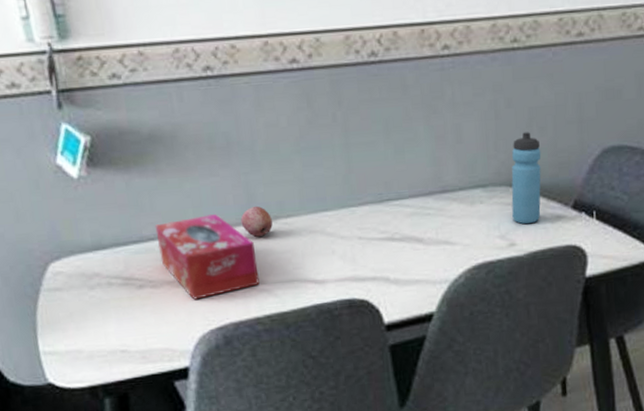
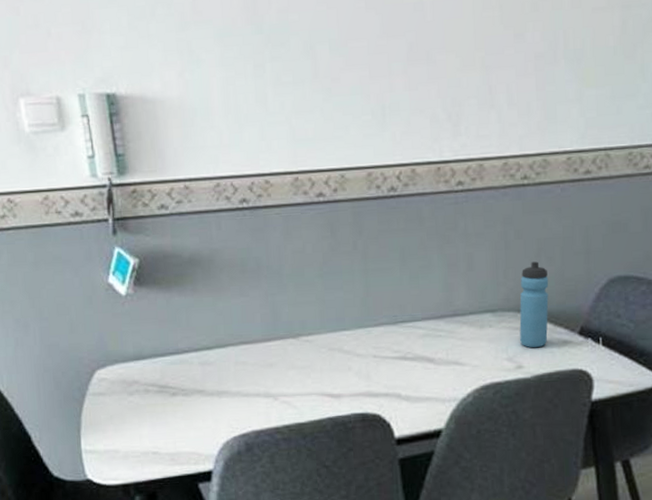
tissue box: present [155,214,260,300] -> none [190,331,281,408]
fruit: present [240,205,273,237] -> none [266,324,295,352]

